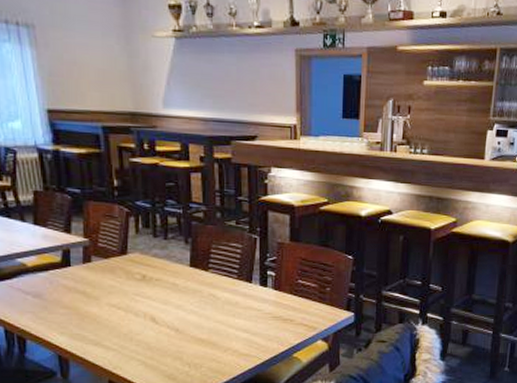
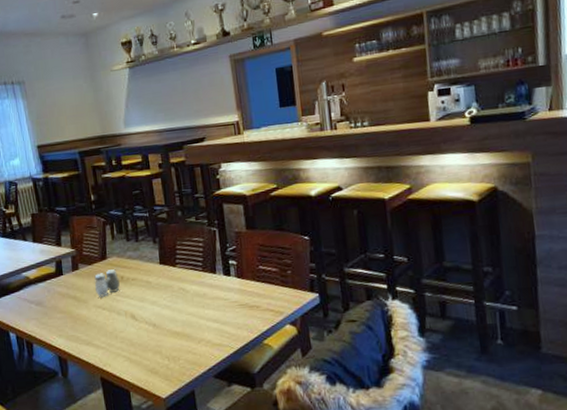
salt and pepper shaker: none [109,266,140,295] -> present [94,269,120,297]

